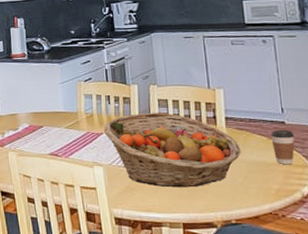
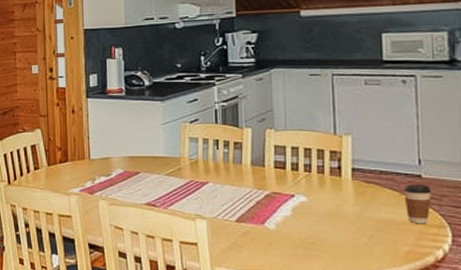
fruit basket: present [103,112,241,188] -> none [209,161,368,247]

